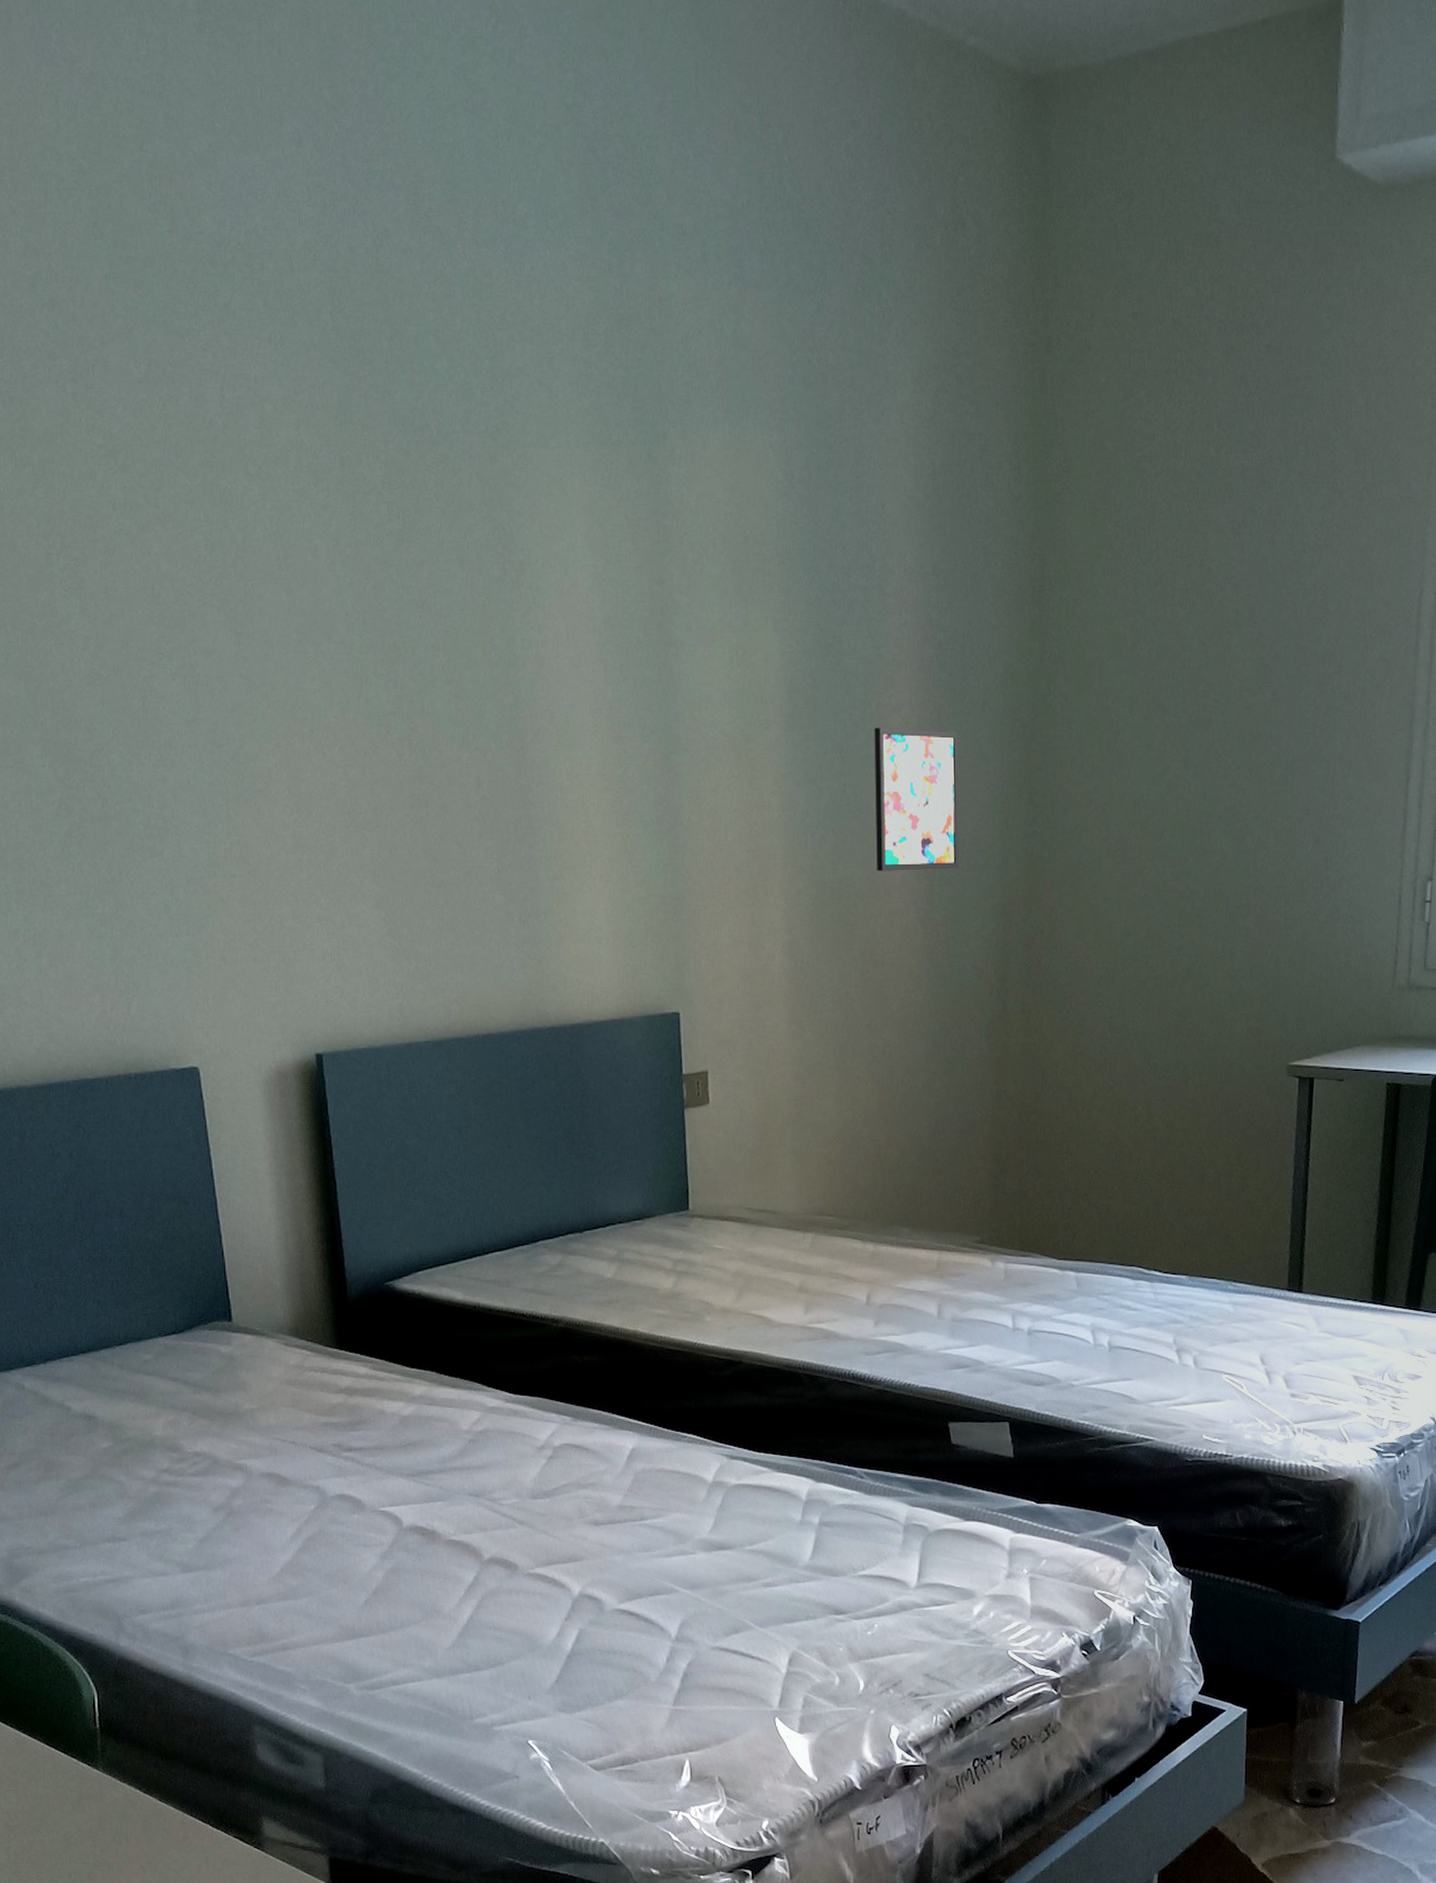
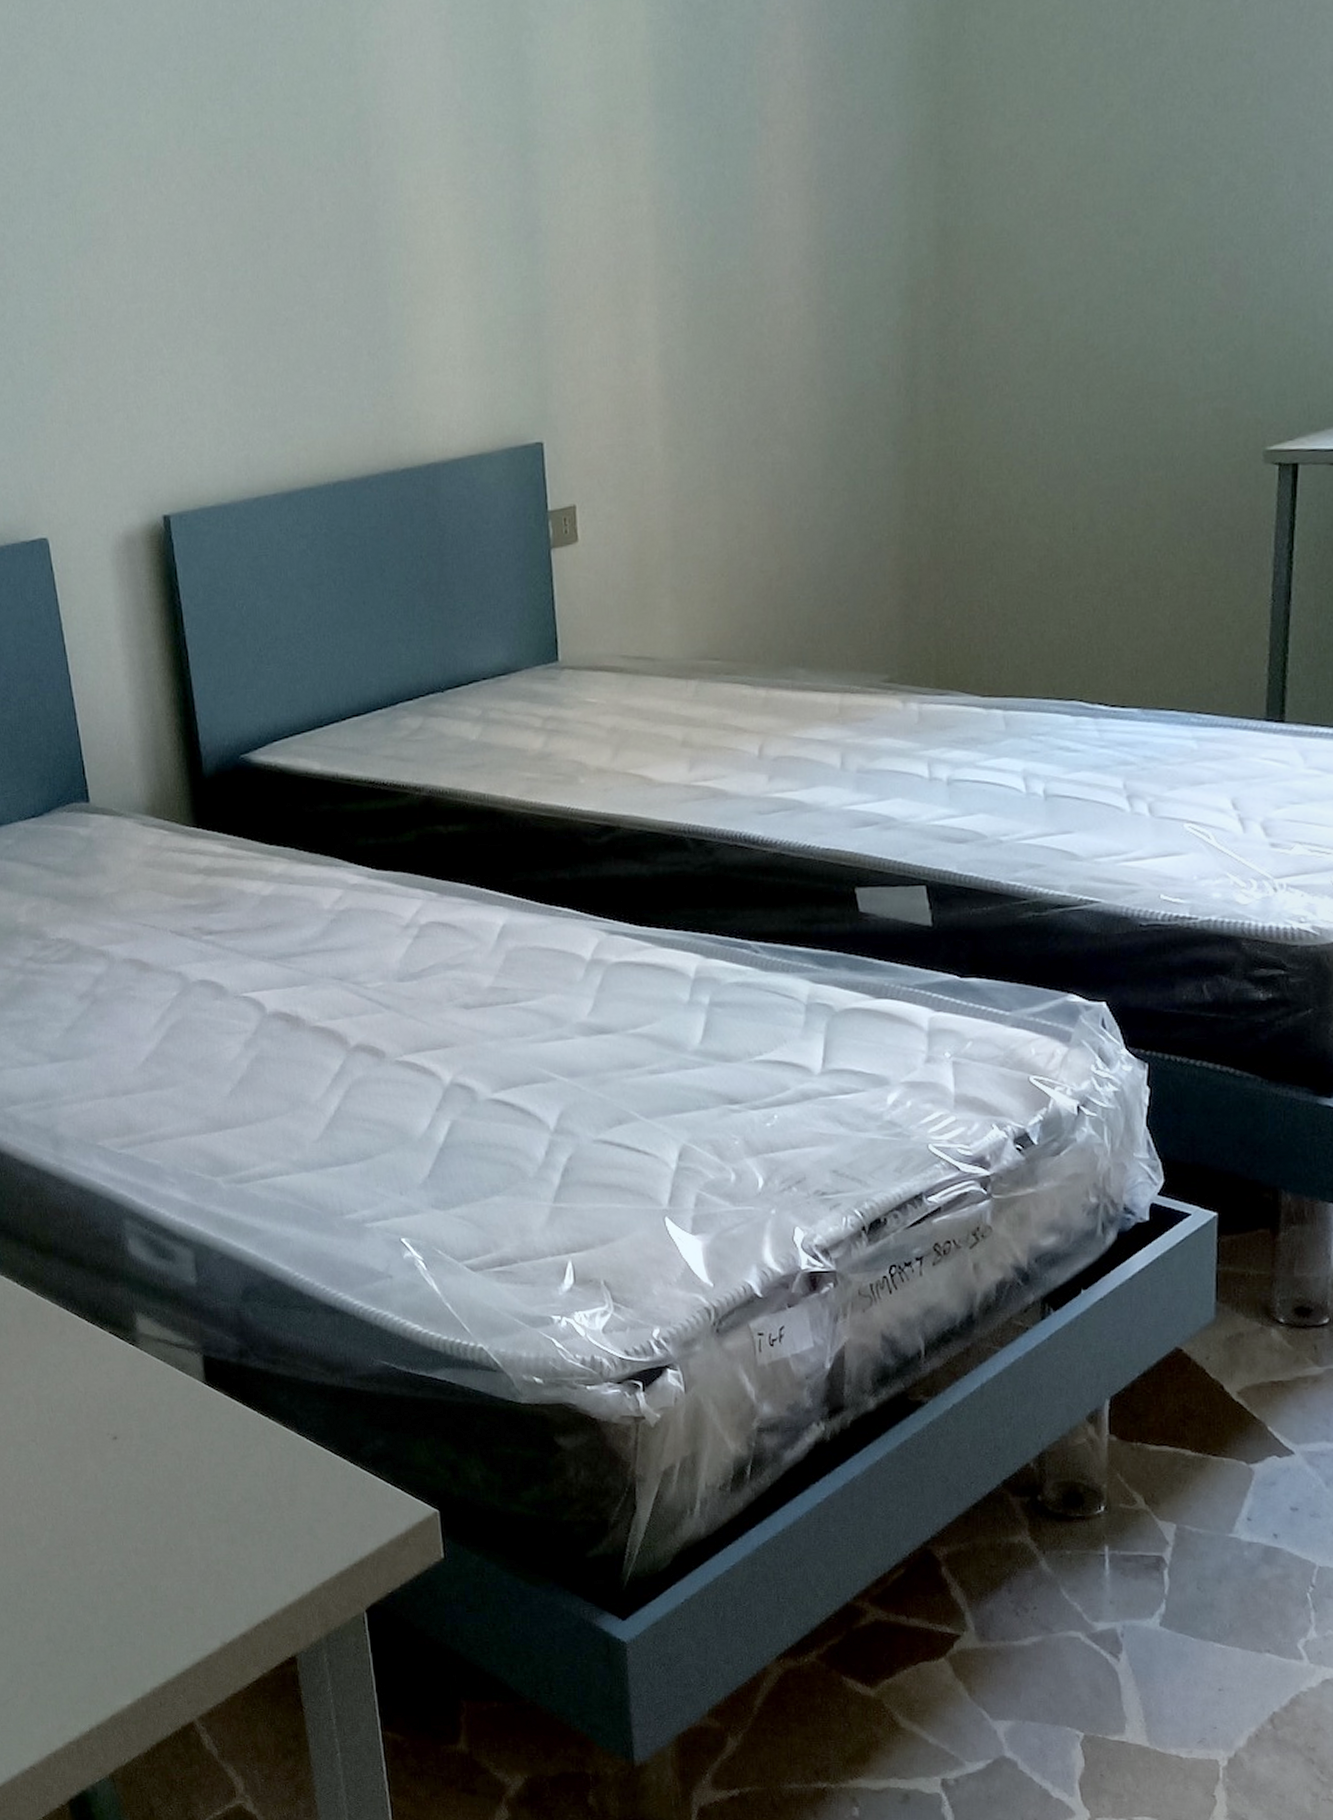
wall art: present [874,727,959,871] -> none [756,90,858,262]

